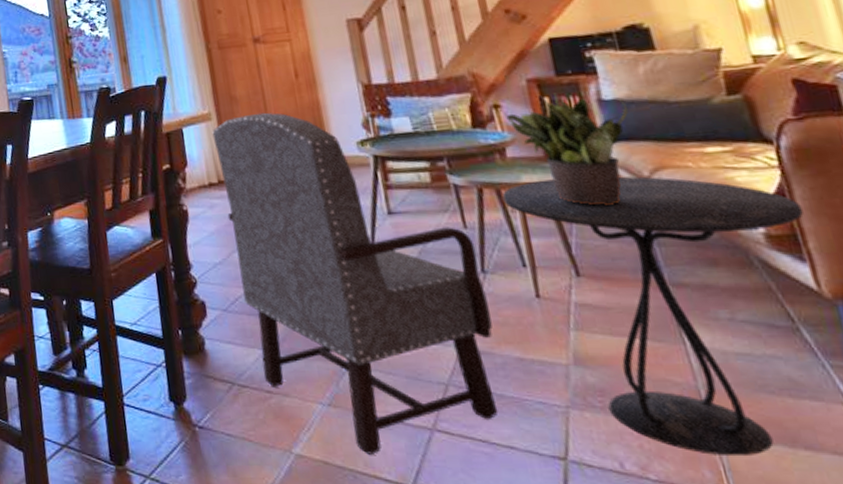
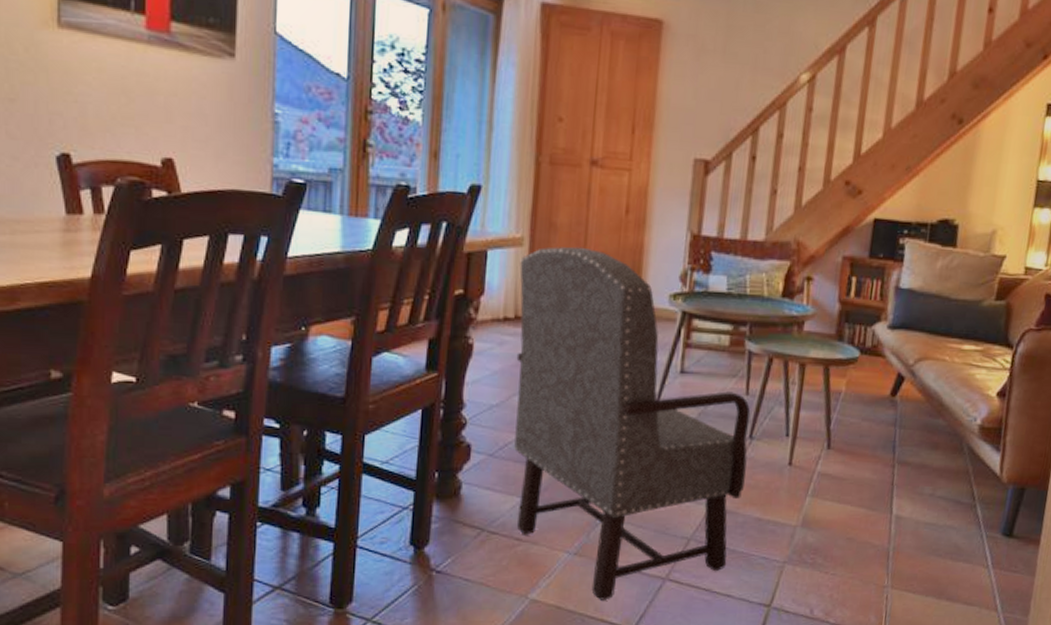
side table: present [502,176,804,457] -> none [787,357,1013,605]
potted plant: present [503,93,629,206] -> none [813,274,918,387]

